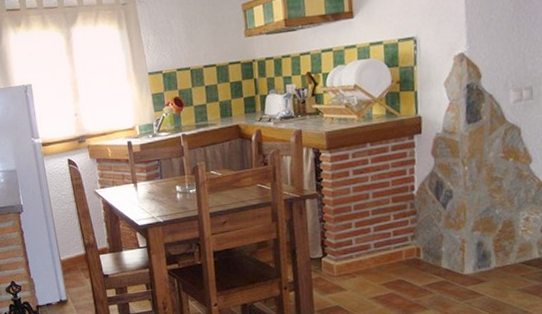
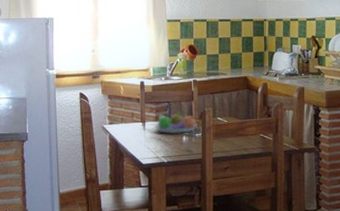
fruit bowl: none [146,168,191,193] -> present [154,110,197,134]

